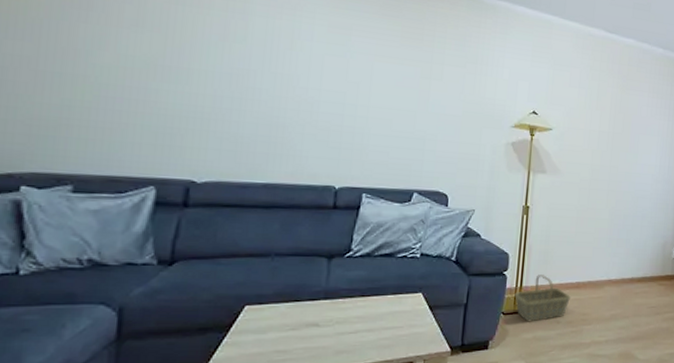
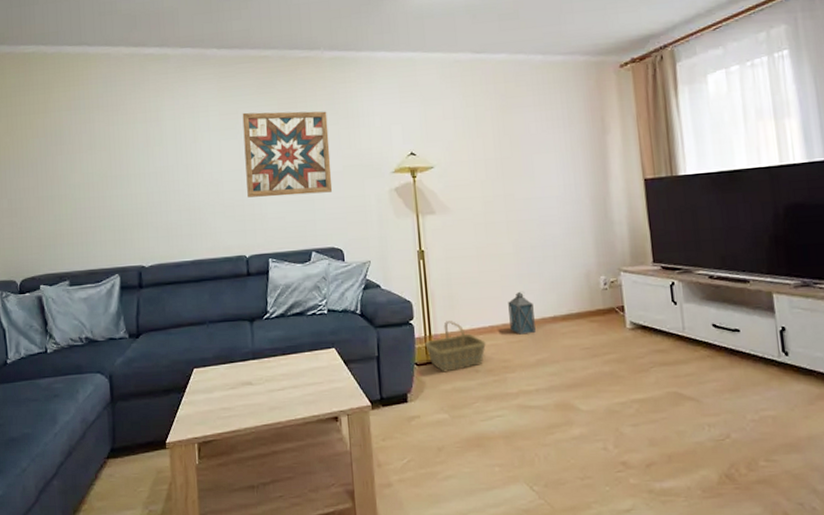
wall art: none [348,30,455,135] -> present [242,111,333,198]
lantern: none [594,253,617,292] -> present [508,291,536,335]

